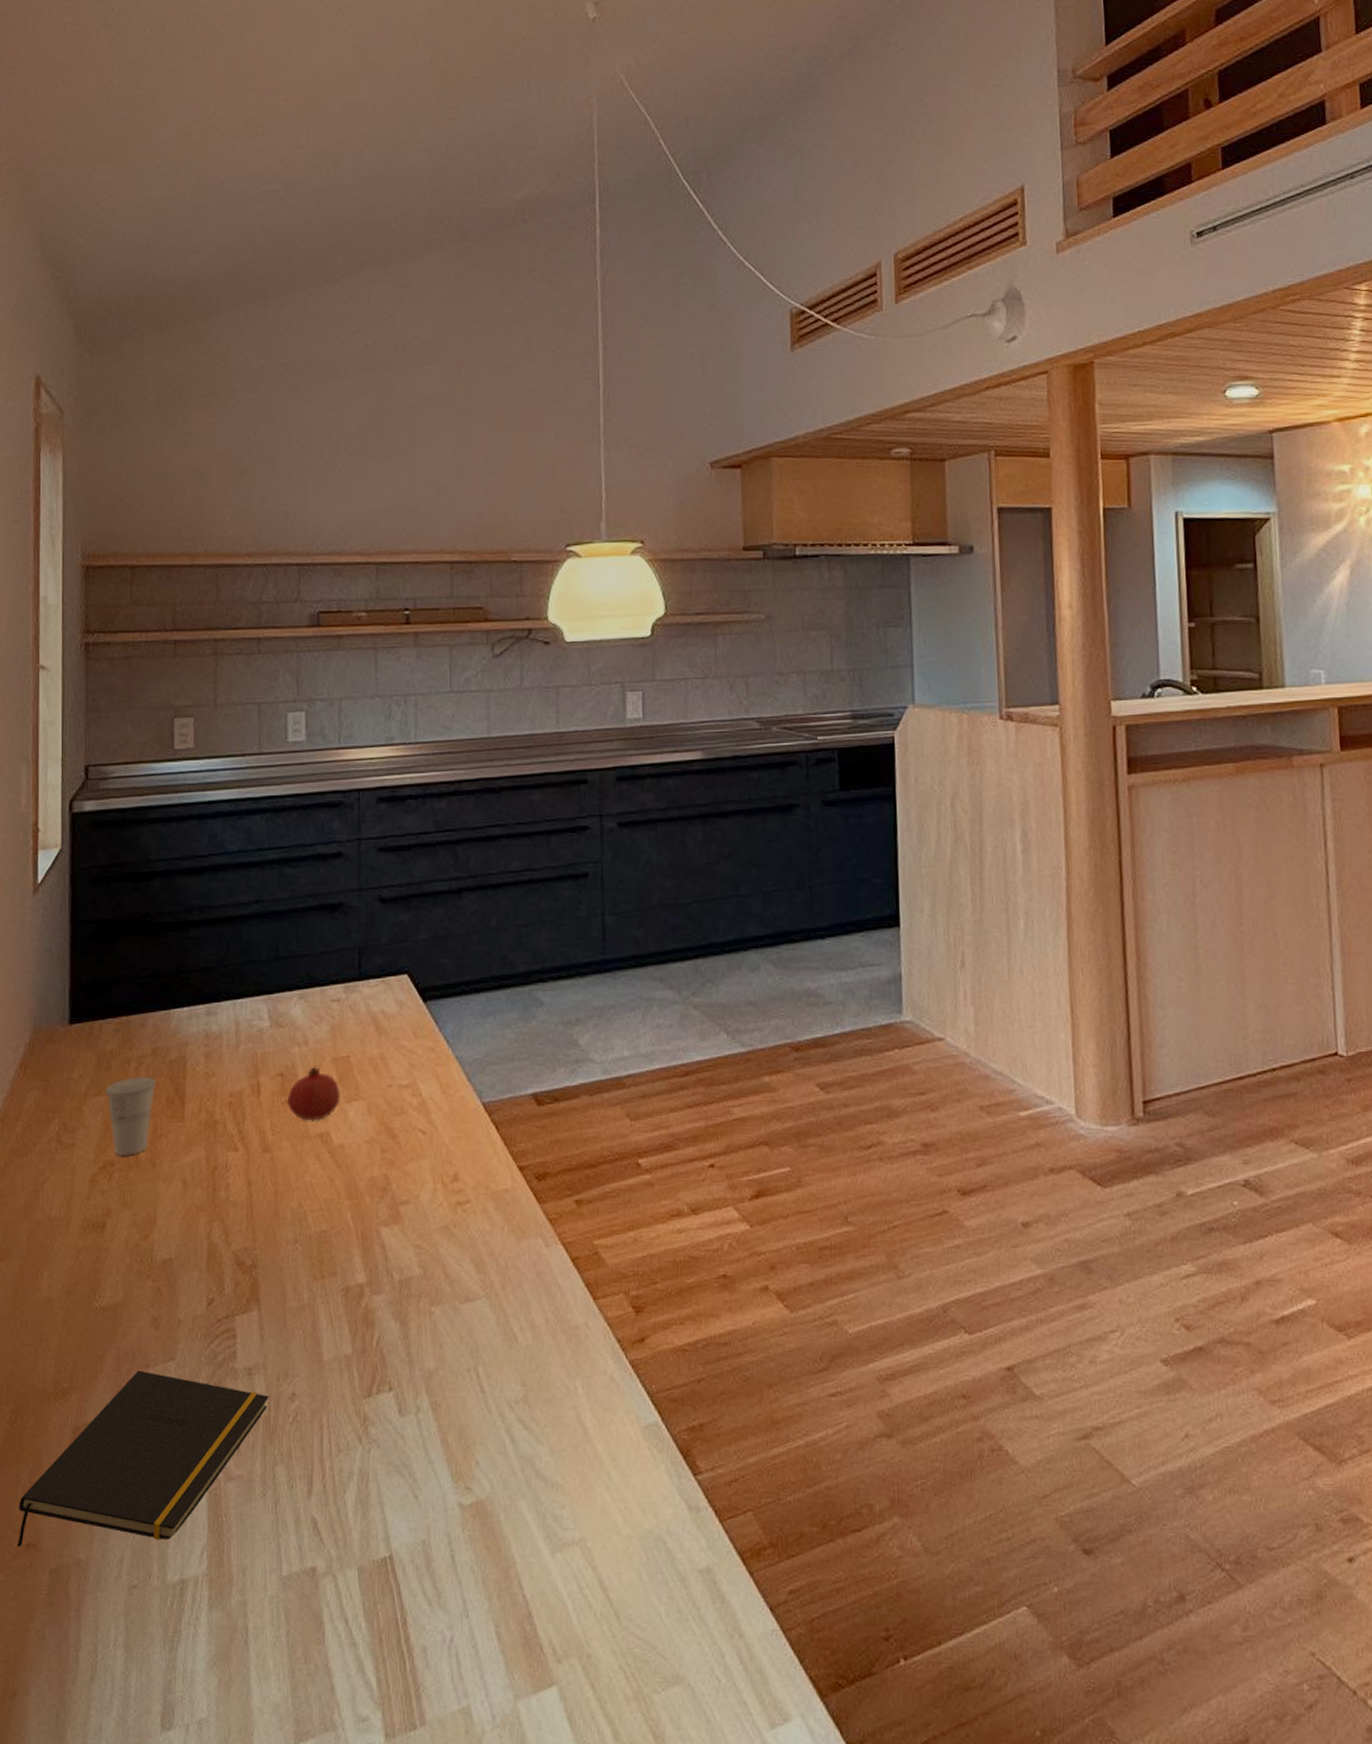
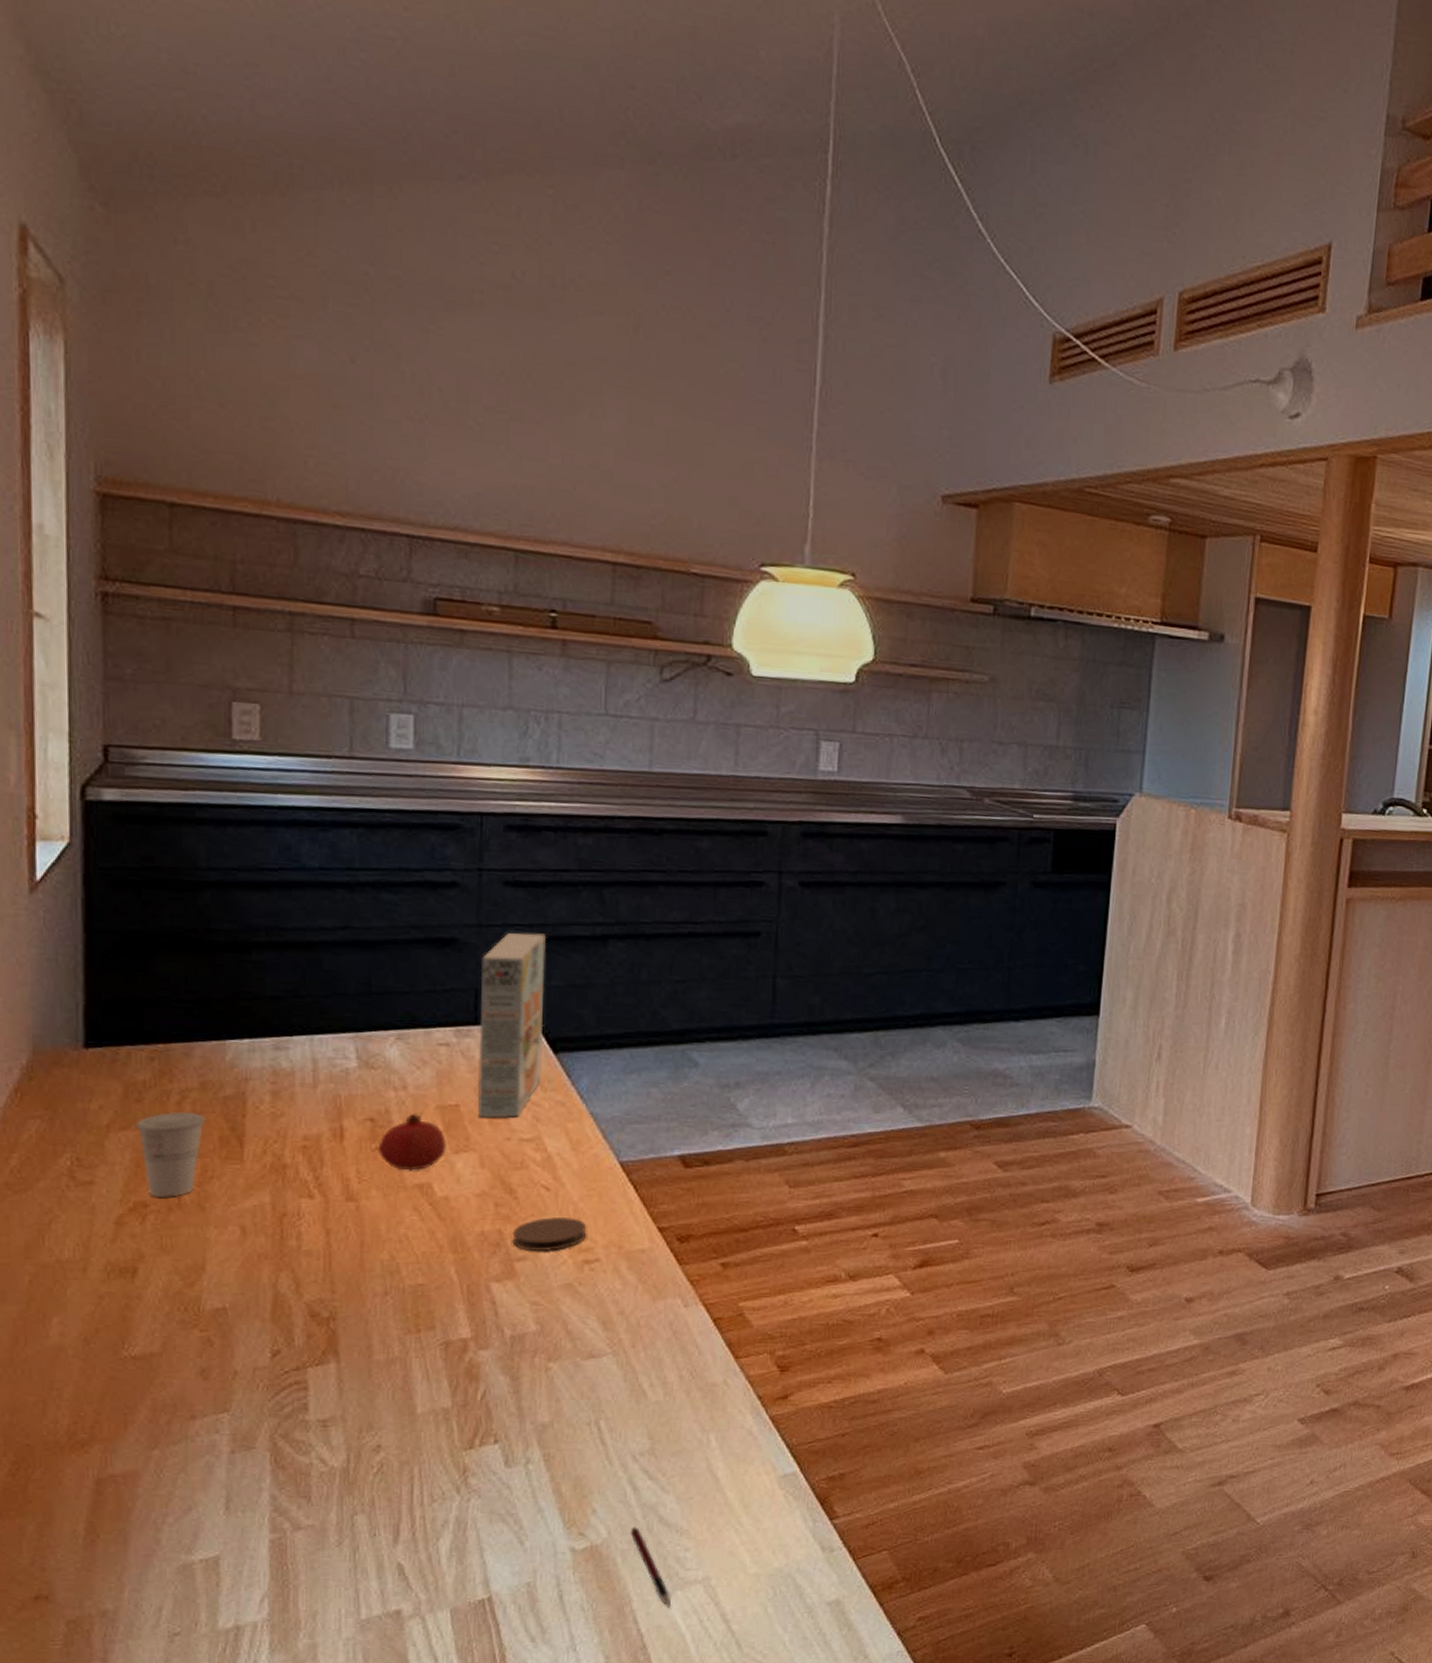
notepad: present [16,1370,269,1547] -> none [21,1422,348,1600]
cereal box: none [362,892,415,1067] -> present [477,932,546,1119]
coaster: none [396,1160,458,1194] -> present [512,1217,587,1251]
pen: none [510,1481,553,1572] -> present [630,1527,672,1608]

